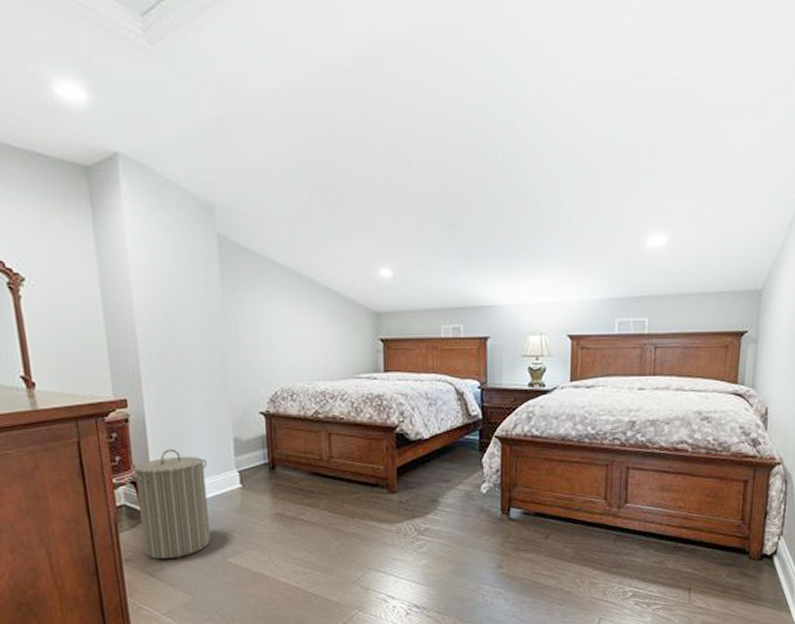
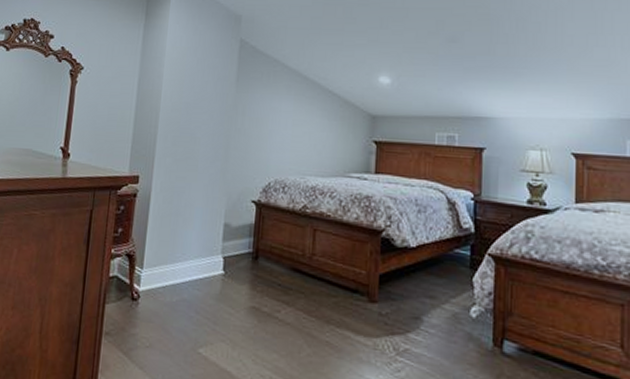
laundry hamper: present [129,449,211,560] -> none [124,226,197,339]

